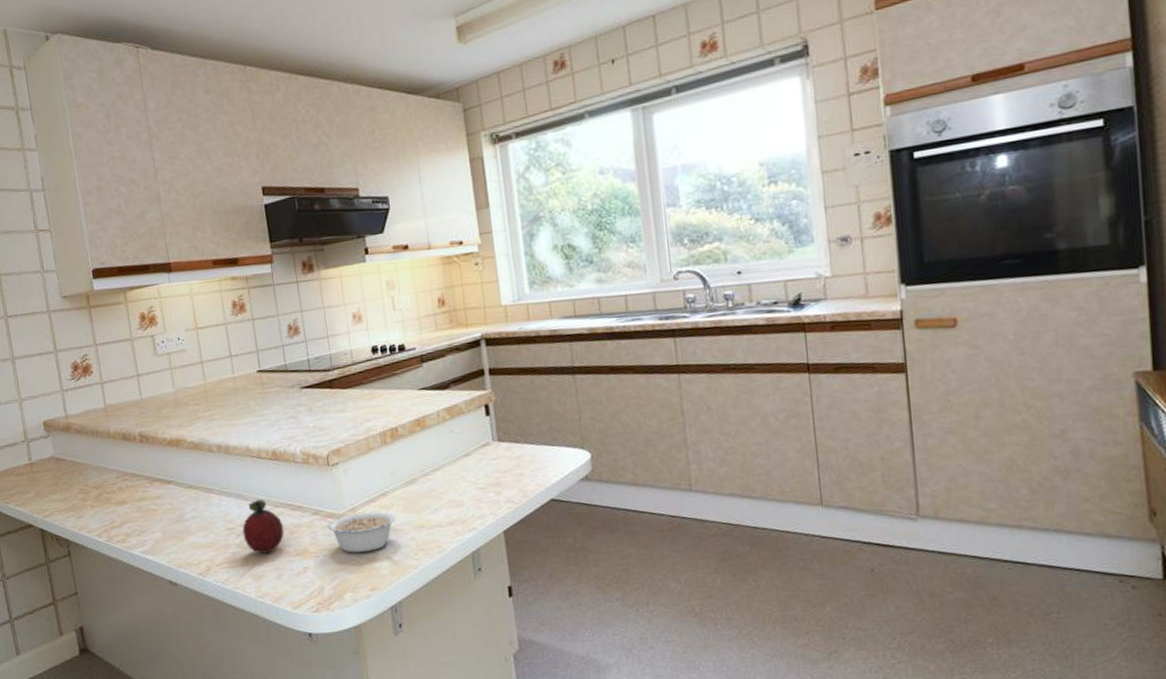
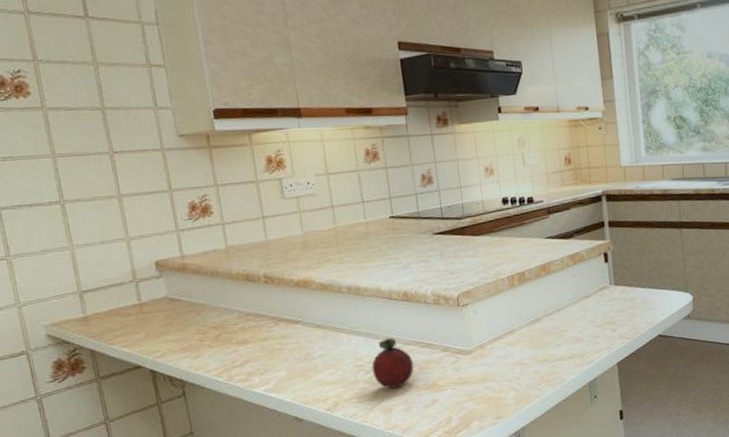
legume: present [326,511,396,553] -> none [455,347,522,385]

